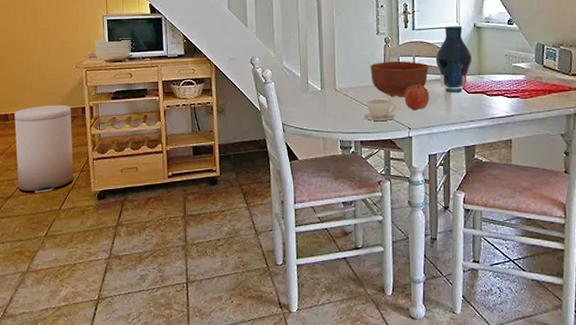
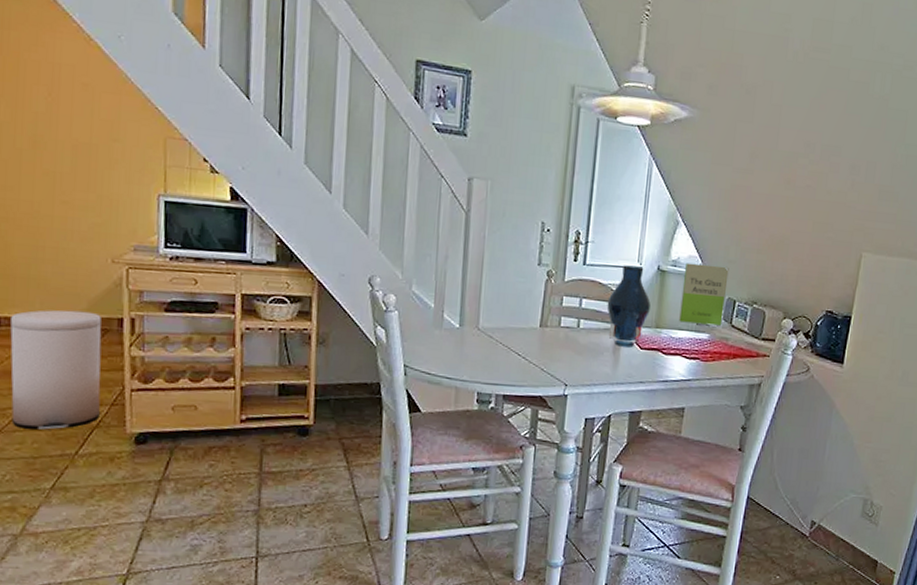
bowl: present [94,38,134,63] -> none [142,227,204,262]
teacup: present [363,99,396,122] -> none [510,344,553,374]
bowl: present [370,60,429,97] -> none [525,300,598,346]
fruit: present [404,83,430,111] -> none [563,331,595,364]
book: none [496,17,535,68] -> present [679,262,729,326]

